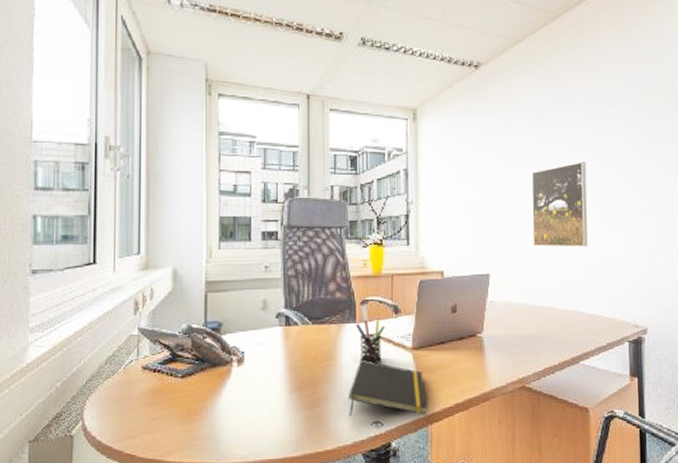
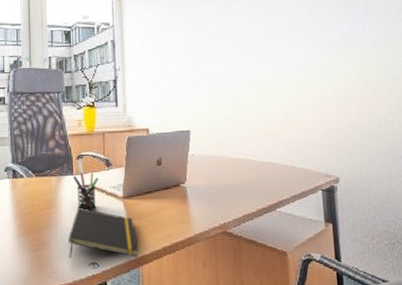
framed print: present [531,162,588,247] -> none [224,28,279,105]

